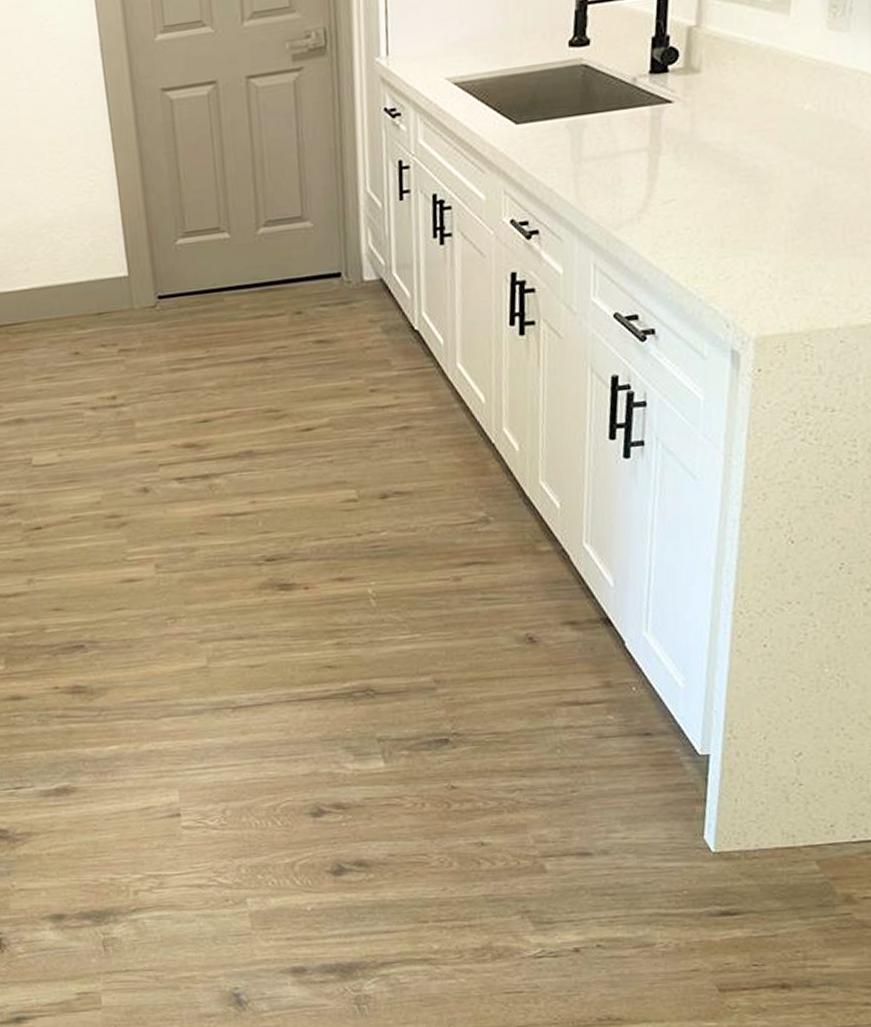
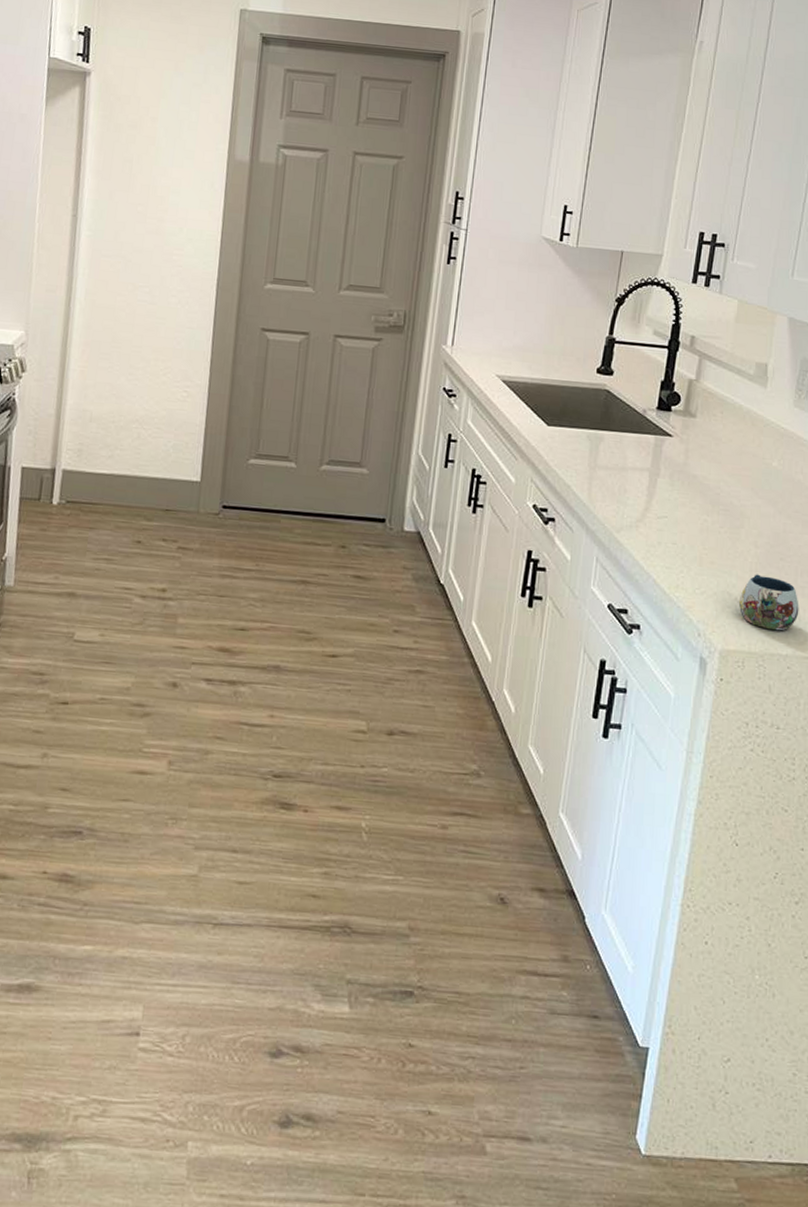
mug: none [774,242,851,304] -> present [739,574,799,631]

